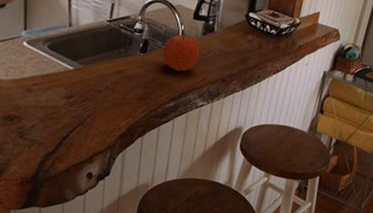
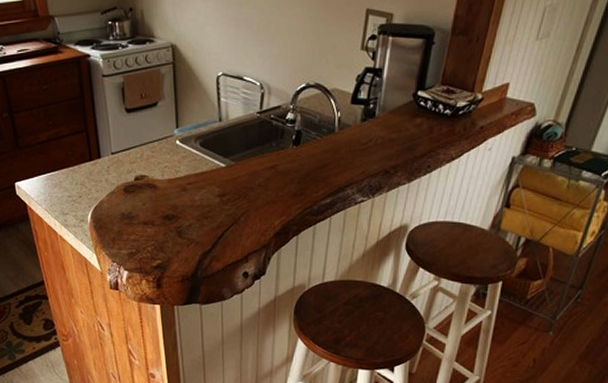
fruit: present [162,34,200,72] -> none [317,122,359,164]

